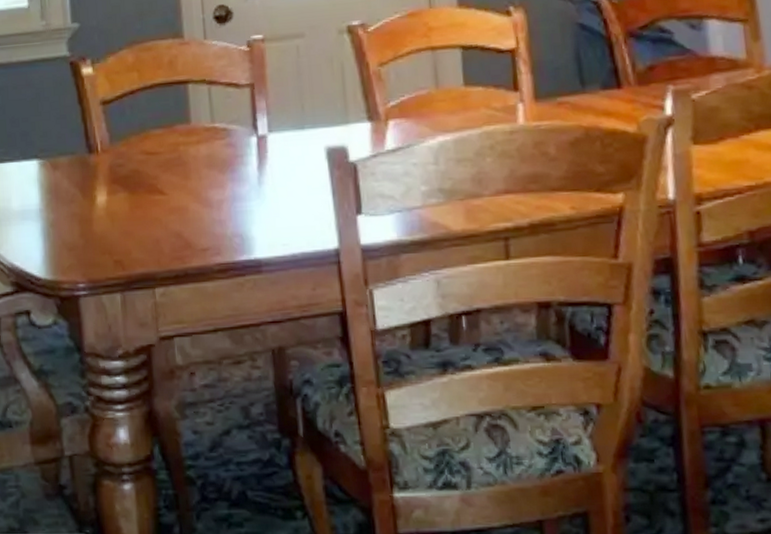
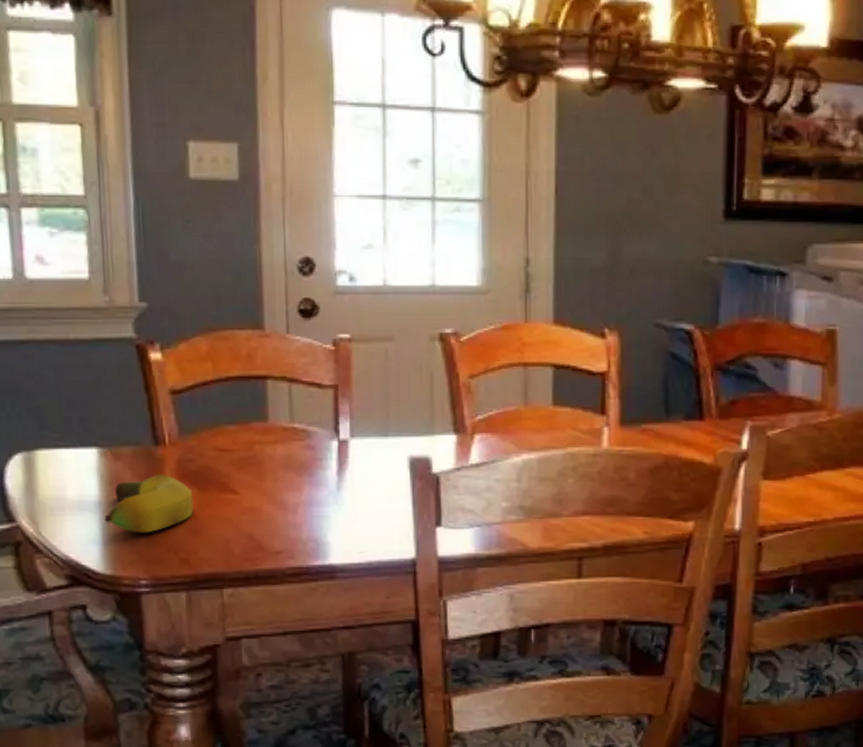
fruit: none [45,181,125,238] -> present [104,475,194,533]

